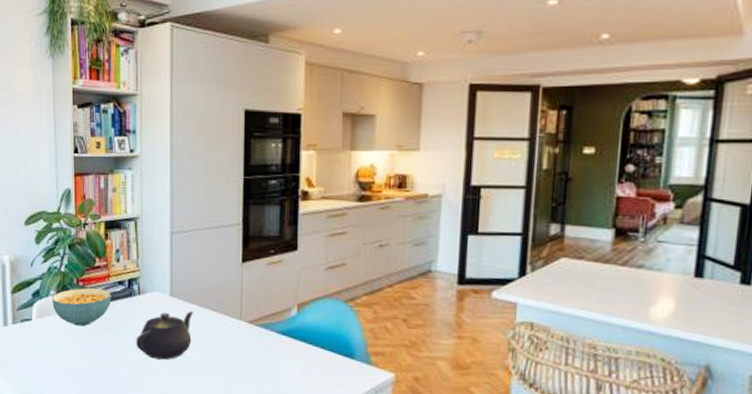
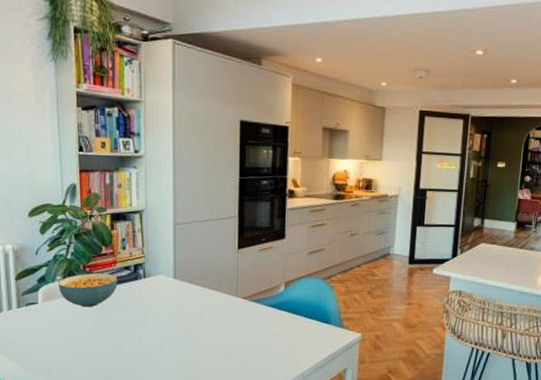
teapot: present [135,311,194,360] -> none [141,291,196,333]

